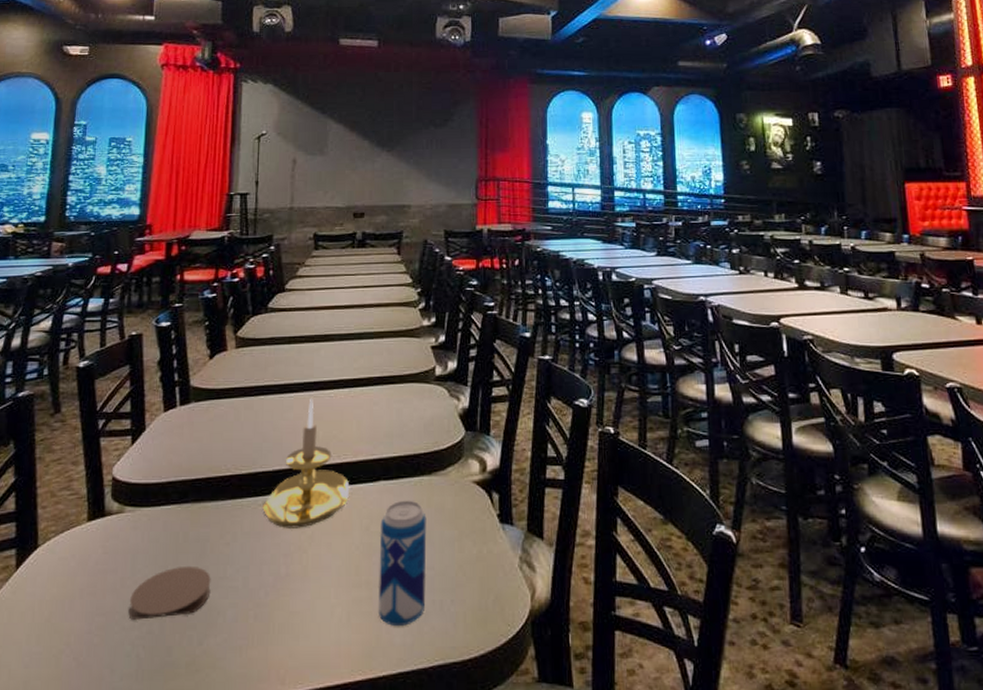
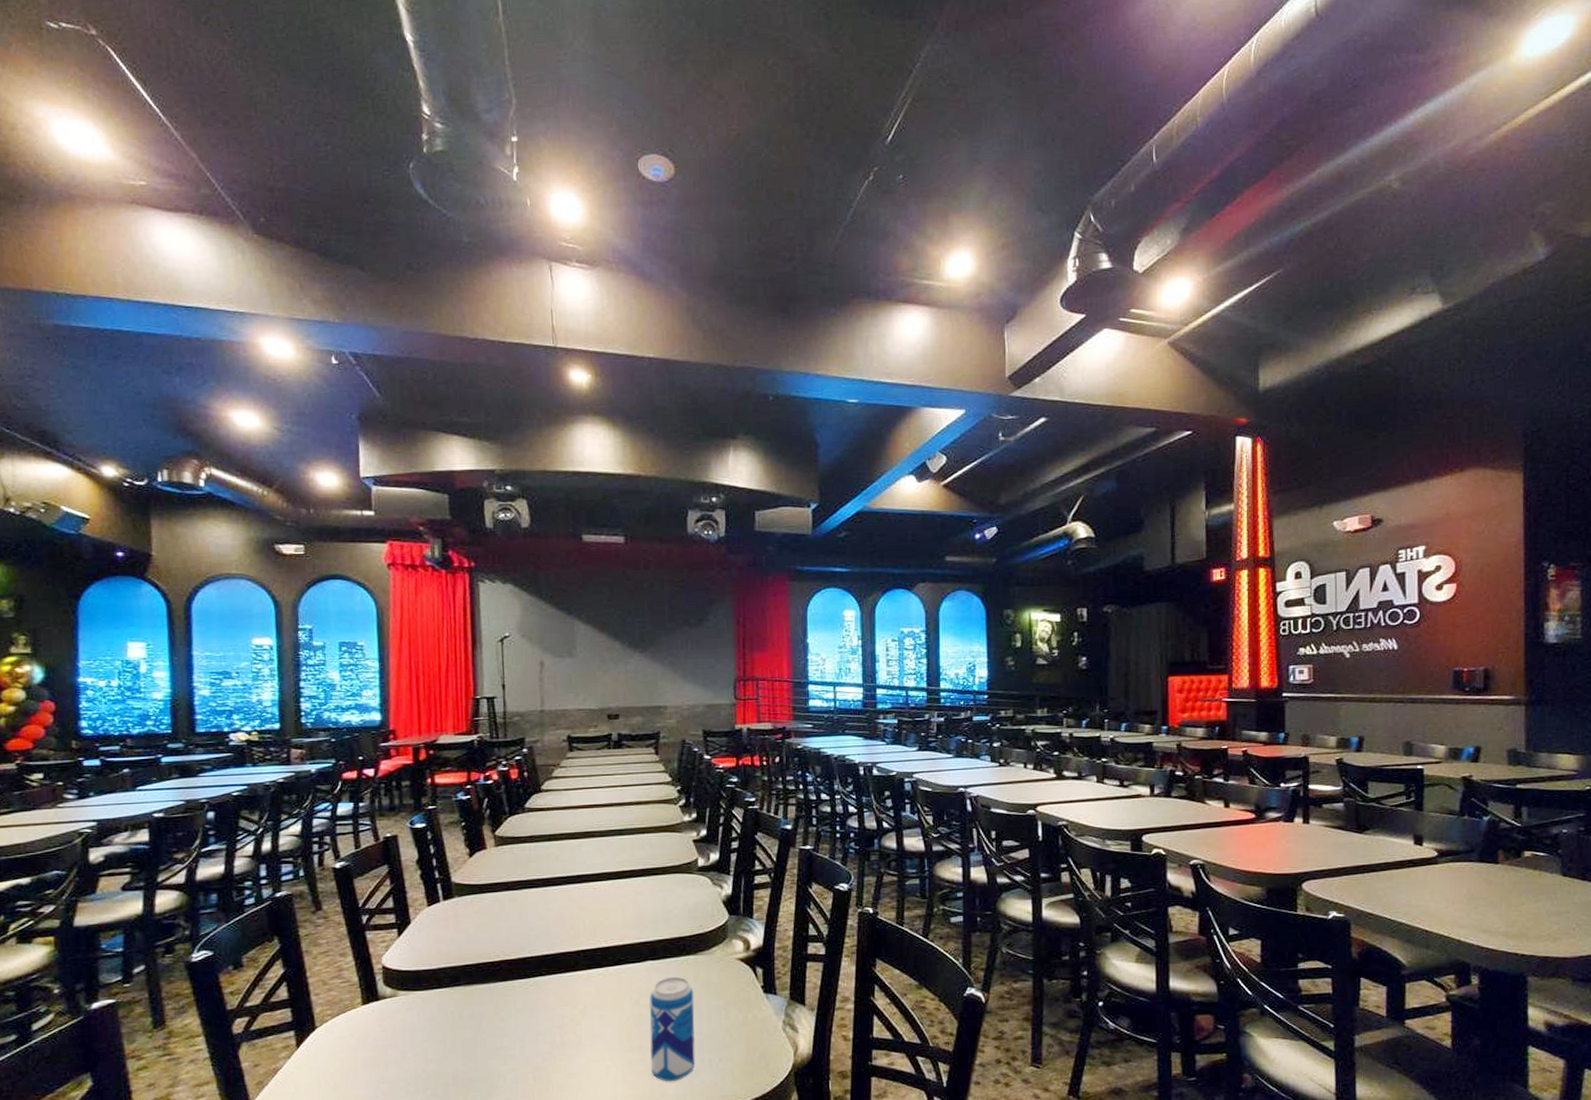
coaster: present [128,565,211,620] -> none [412,1039,490,1086]
candle holder: present [262,397,350,528] -> none [534,889,619,1005]

